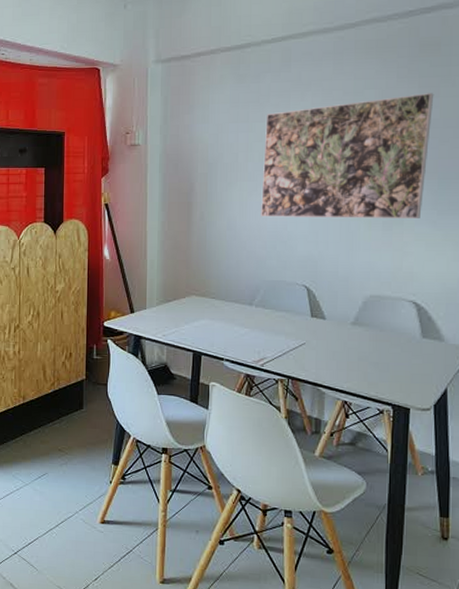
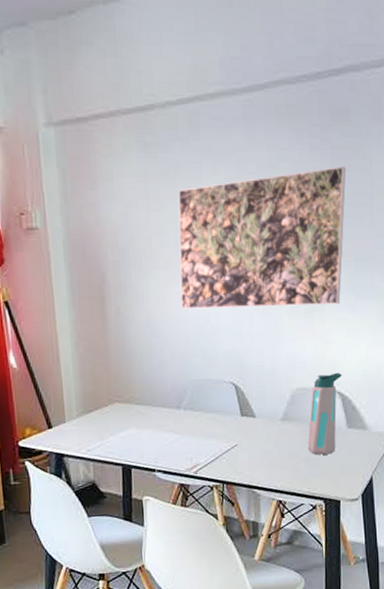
water bottle: none [378,283,419,362] -> present [307,372,342,455]

